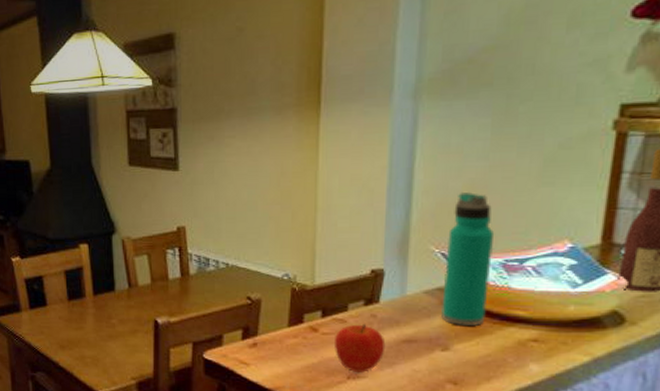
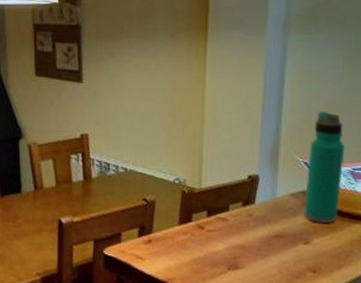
fruit: present [333,323,386,374] -> none [217,221,260,265]

